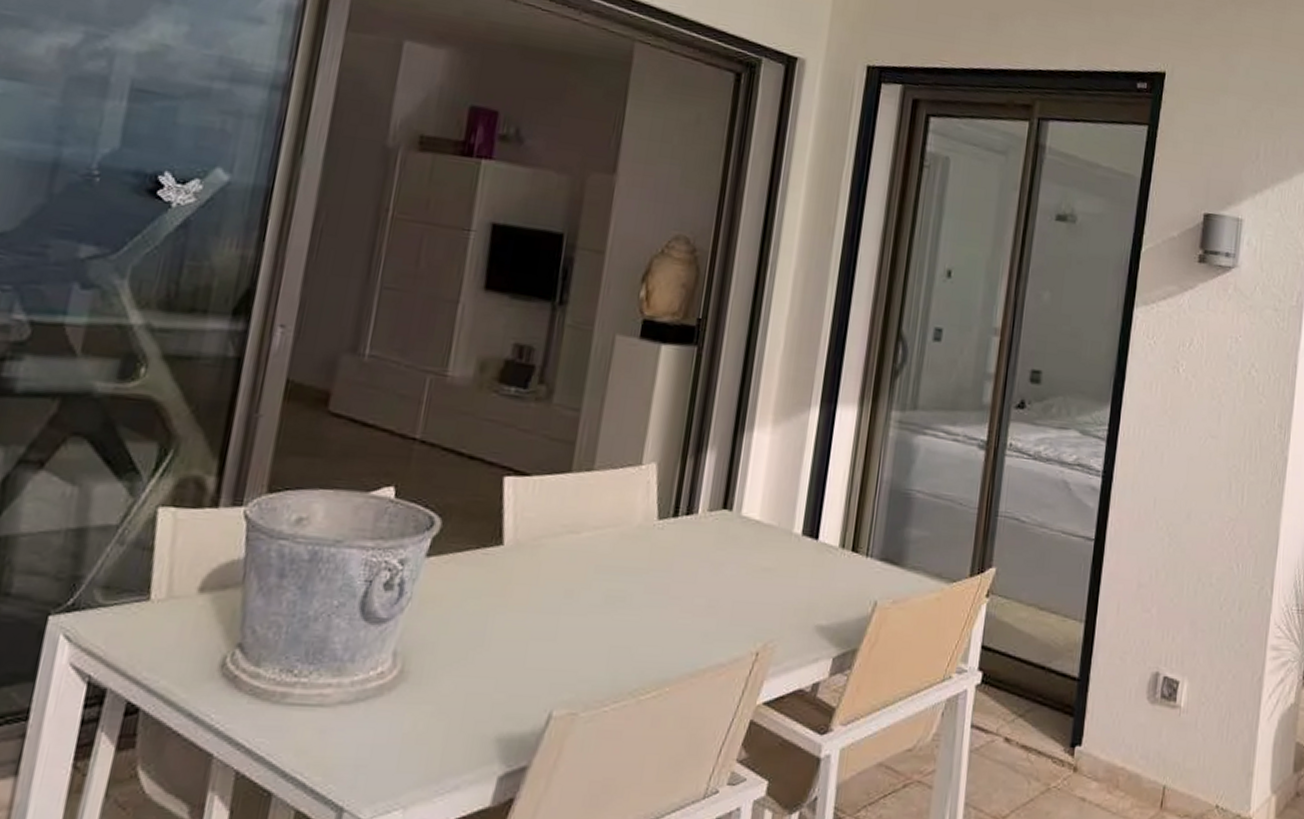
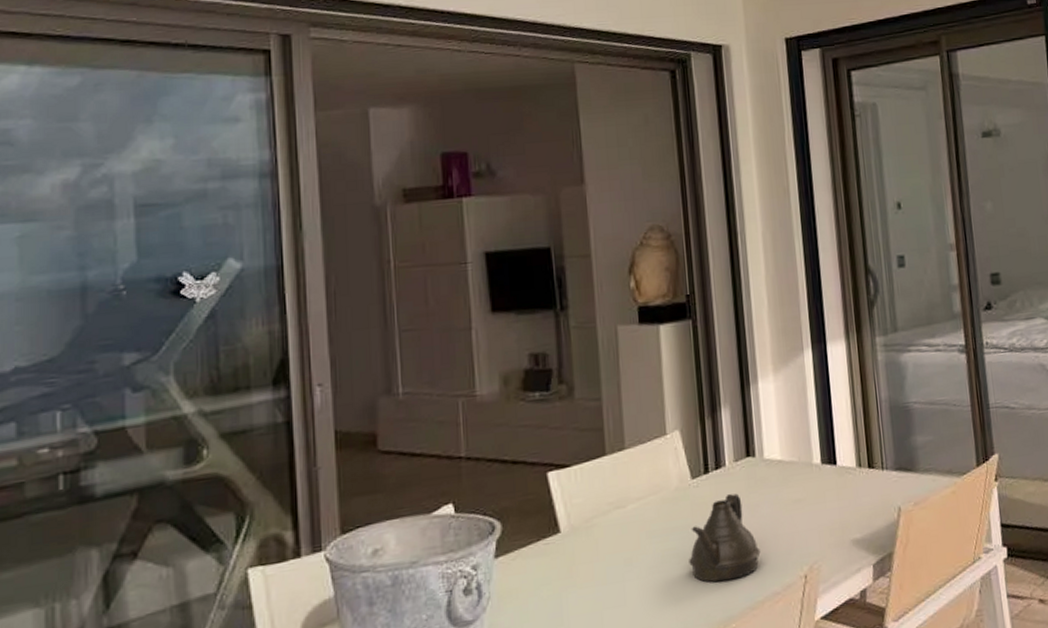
teapot: none [634,545,715,640] -> present [689,493,761,583]

